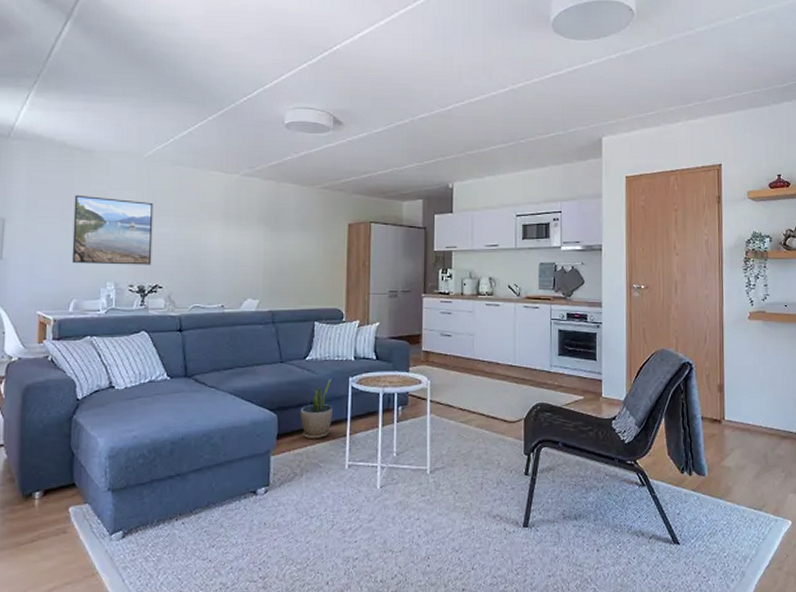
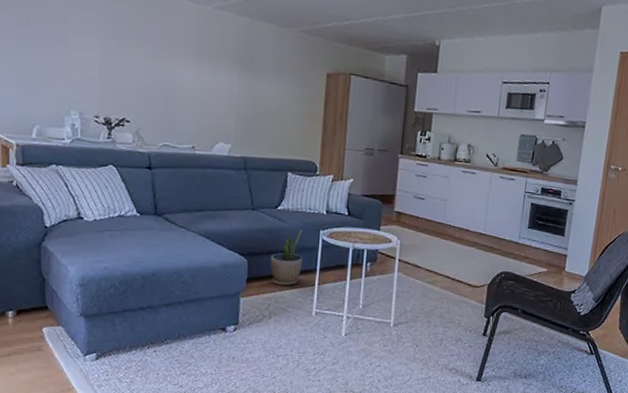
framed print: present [71,195,154,265] -> none [31,11,119,97]

